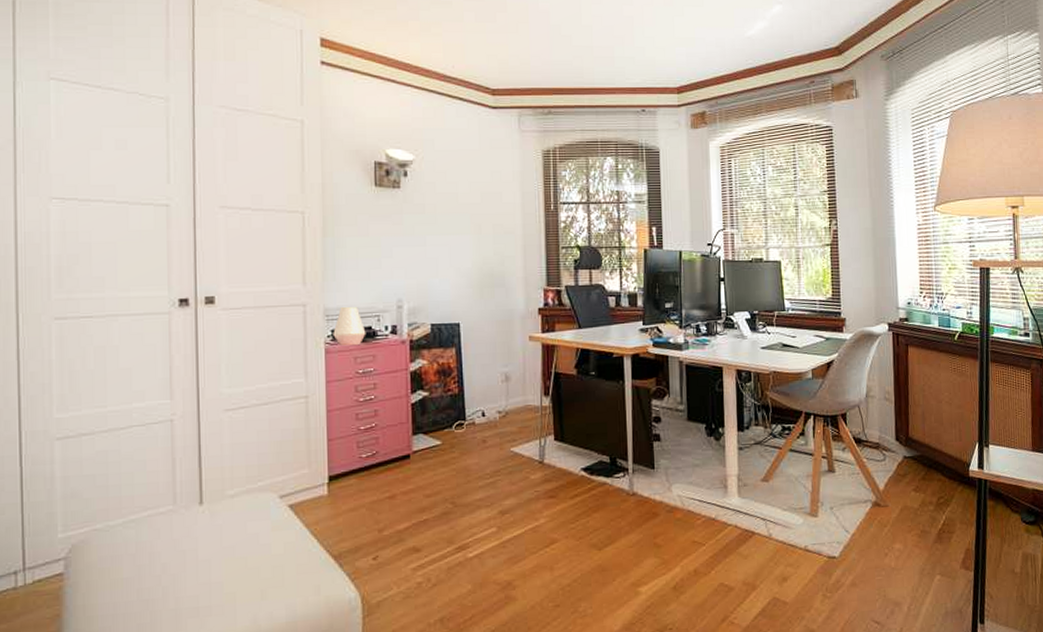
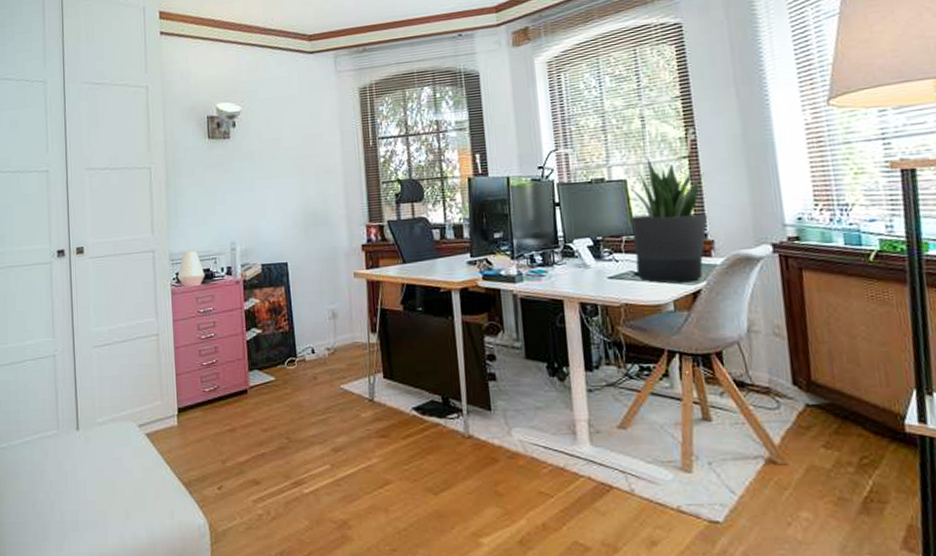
planter: none [781,243,842,354] -> present [630,157,708,283]

